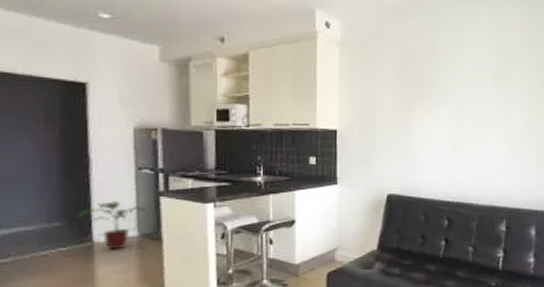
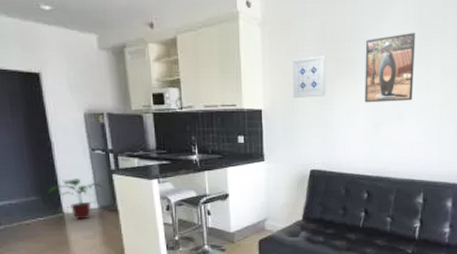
wall art: none [370,78,406,120] -> present [292,56,326,99]
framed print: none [445,60,495,127] -> present [365,32,416,103]

